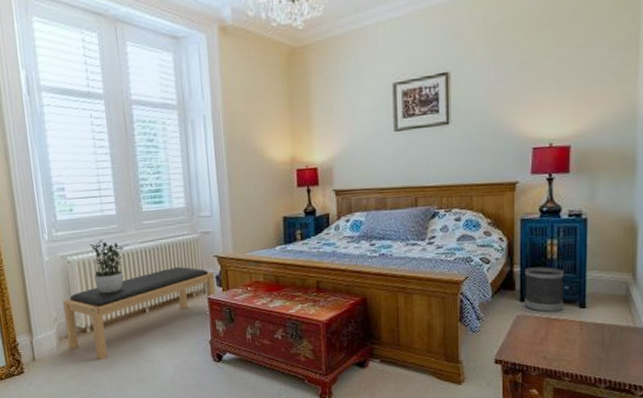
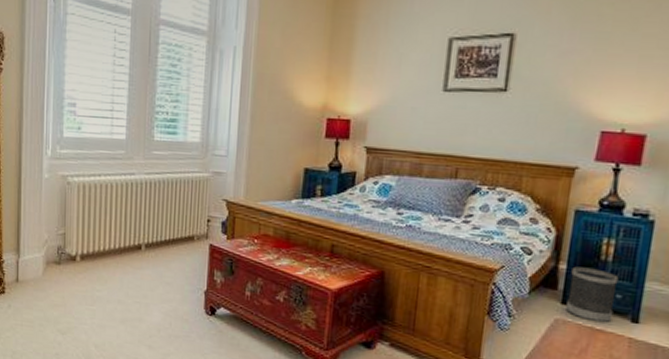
bench: present [63,267,216,361] -> none [54,205,220,294]
potted plant: present [89,240,124,293] -> none [93,164,129,223]

